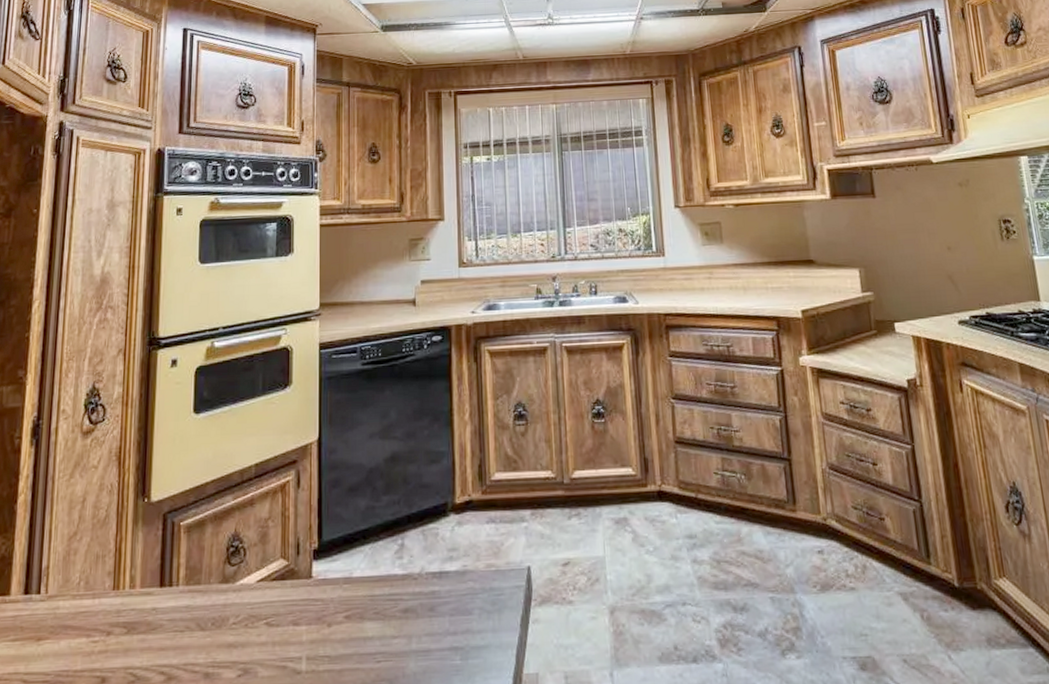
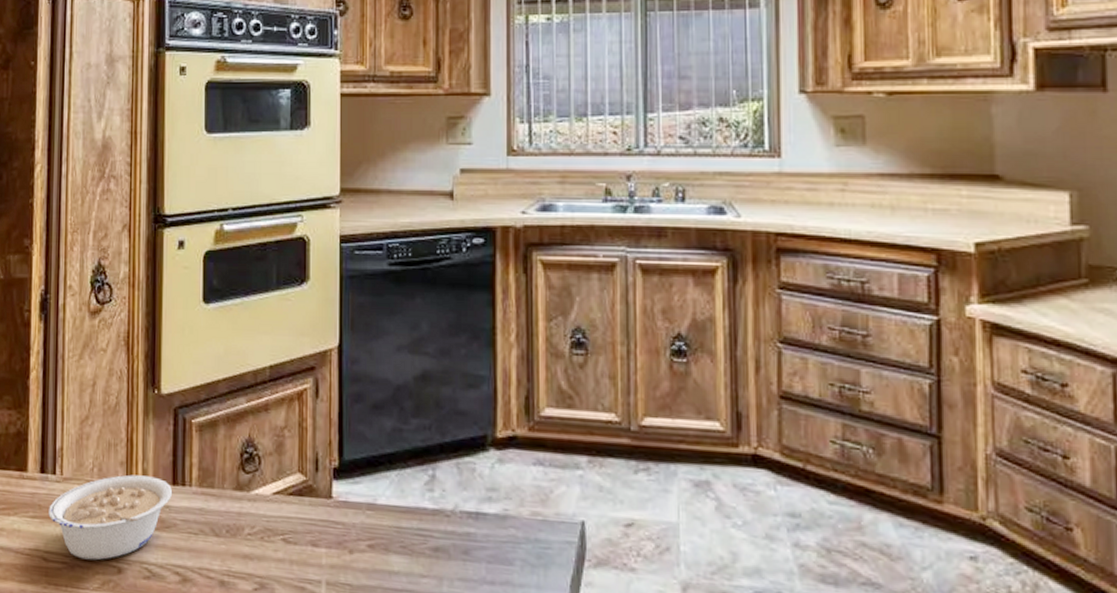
legume: none [31,582,160,675] -> present [49,474,173,561]

